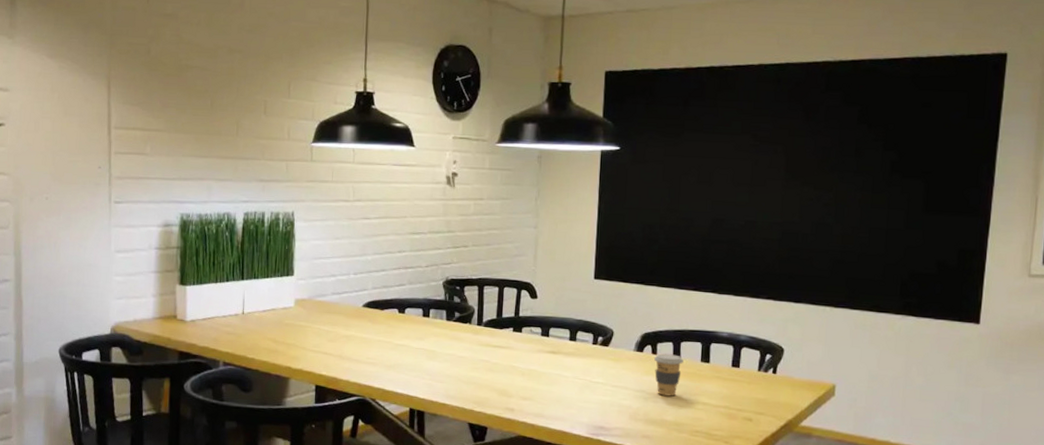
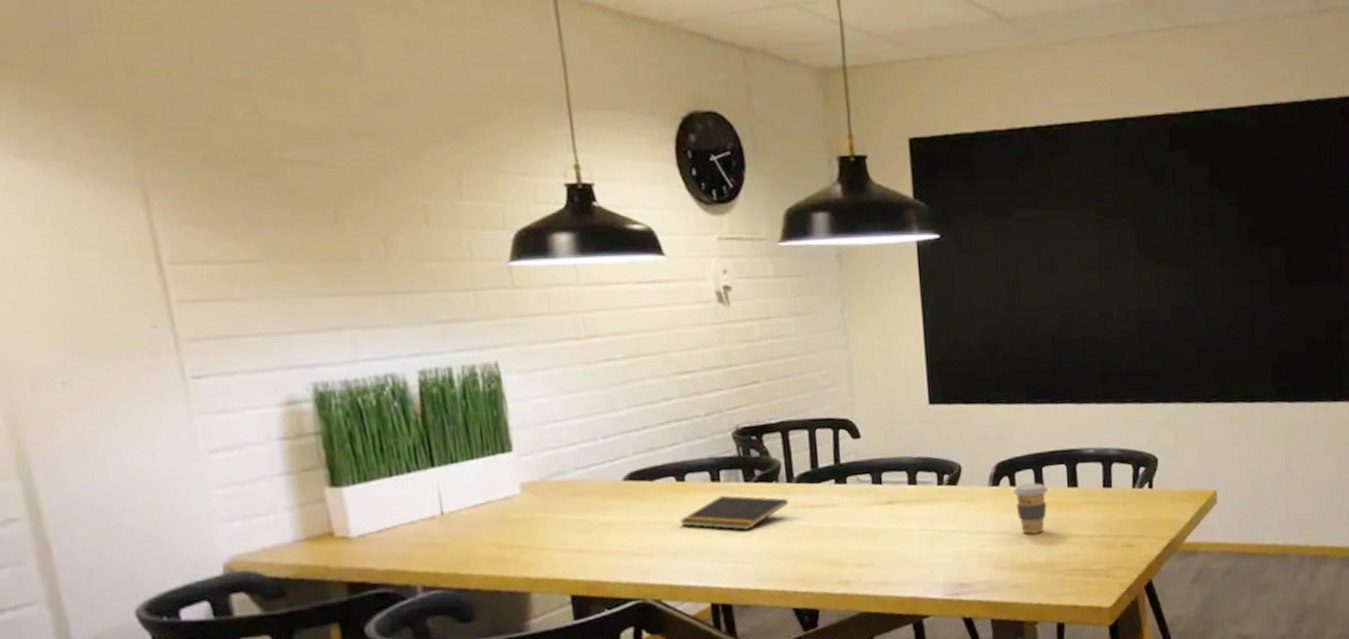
notepad: none [397,328,476,357] -> present [680,495,788,530]

